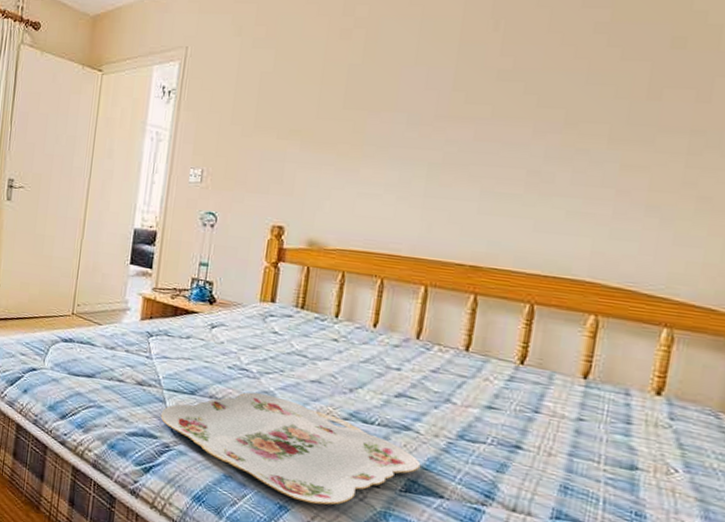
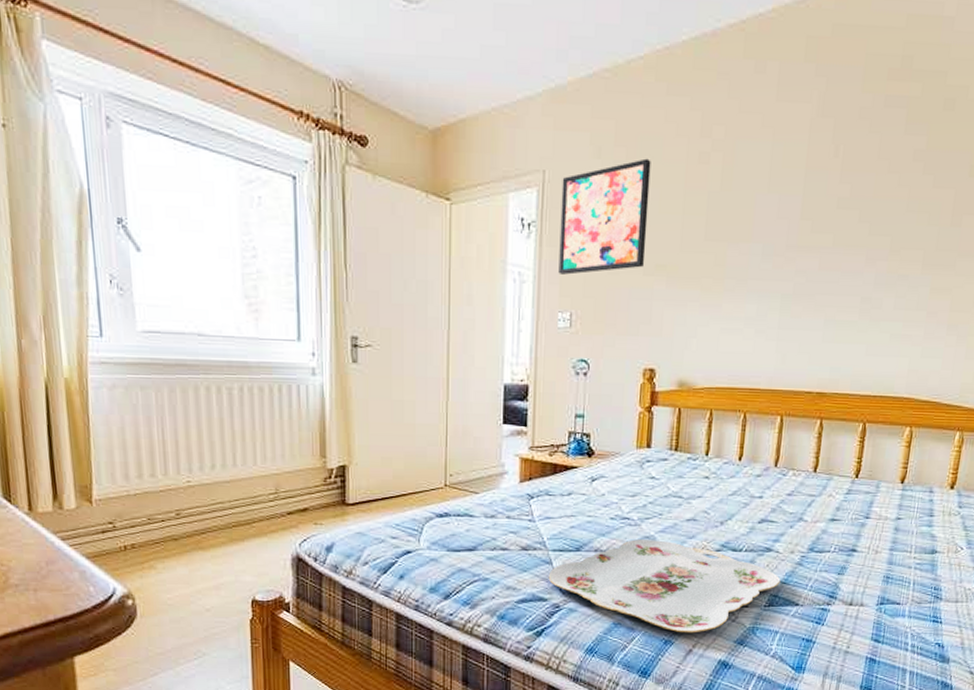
wall art: none [193,35,291,136] -> present [558,158,651,275]

